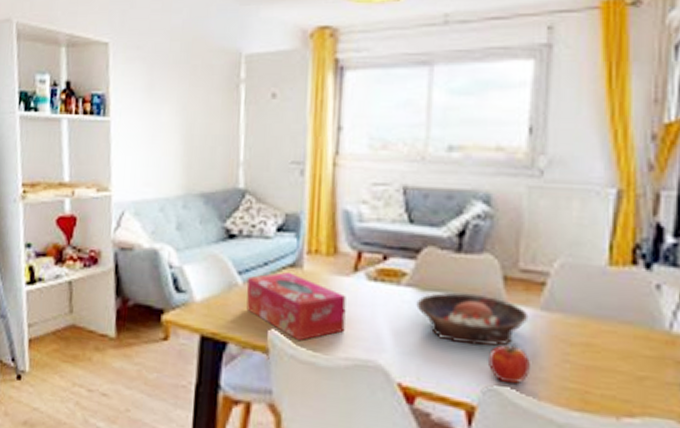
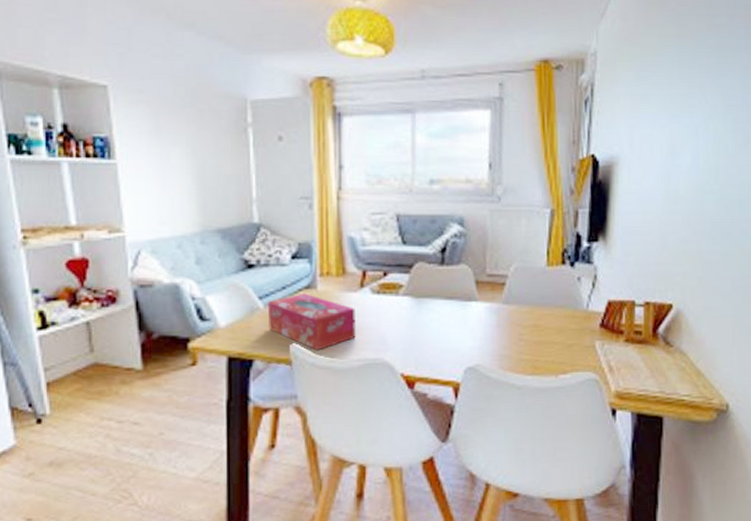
bowl: present [416,292,529,346] -> none [412,296,495,336]
fruit: present [489,344,530,385] -> none [468,332,497,362]

